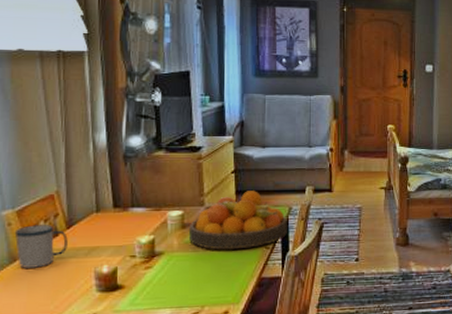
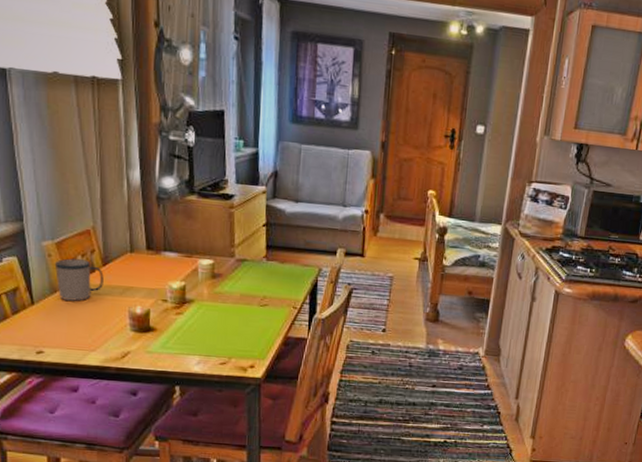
fruit bowl: present [188,191,287,250] -> none [218,246,316,306]

